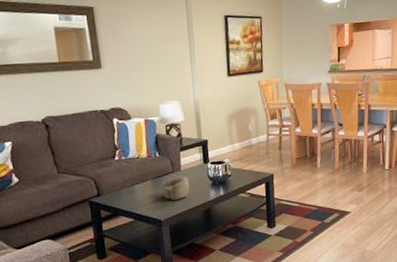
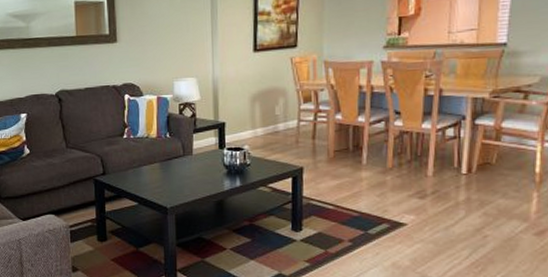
decorative bowl: present [162,176,190,201] -> none [170,161,202,188]

